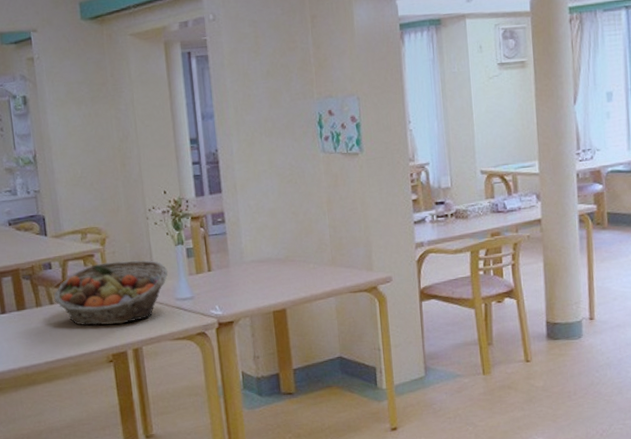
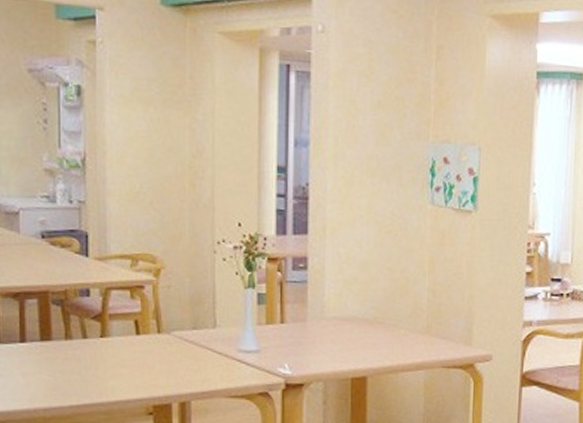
fruit basket: present [54,260,168,326] -> none [88,297,233,372]

